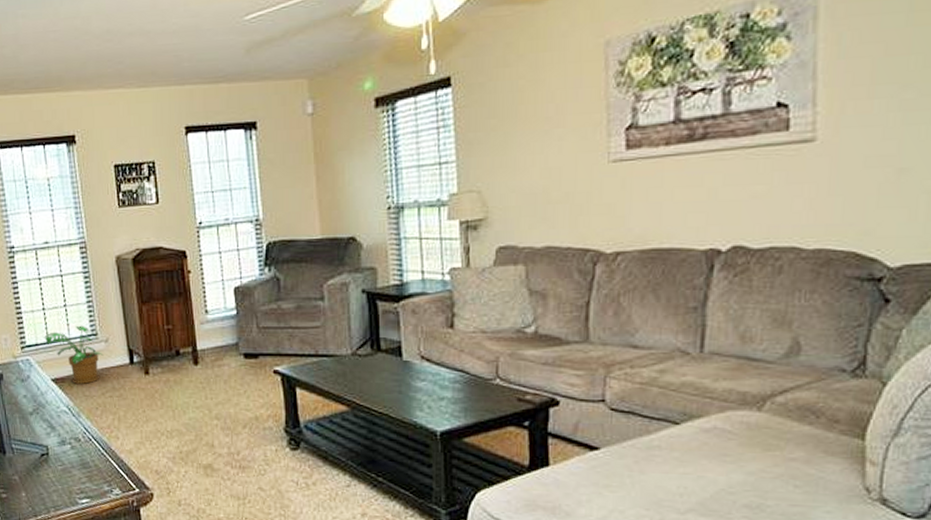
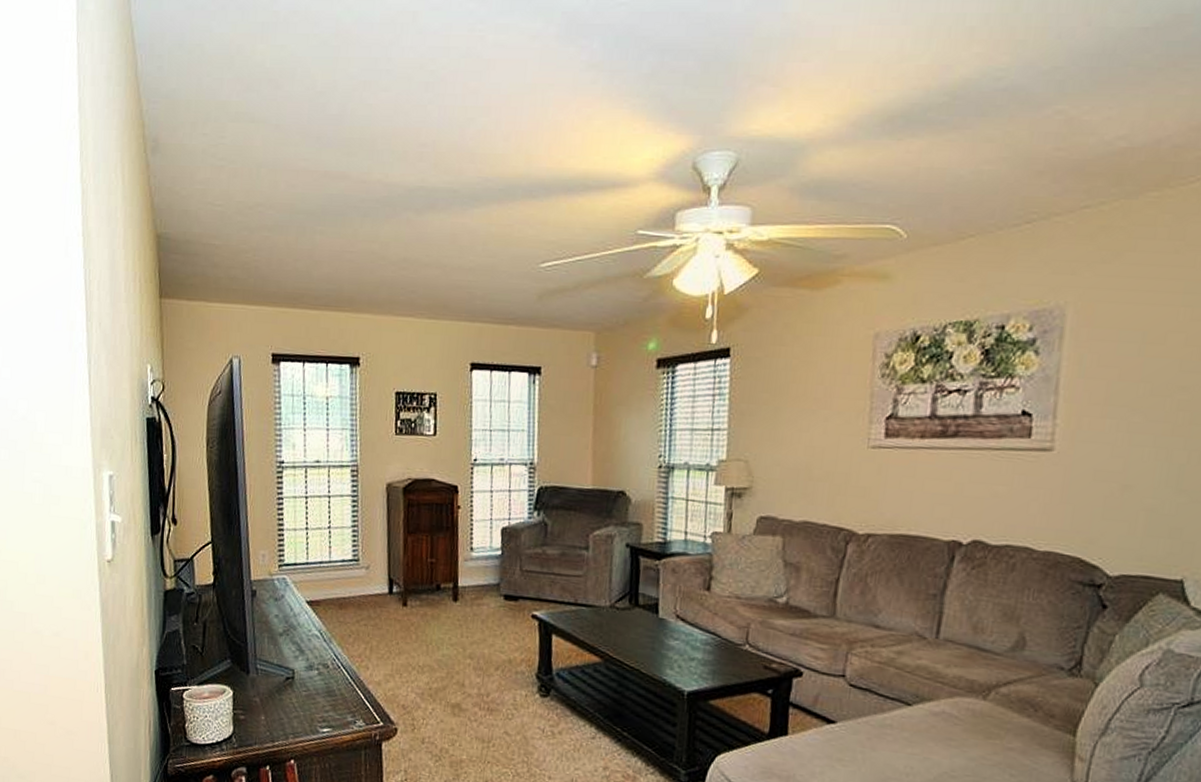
potted plant: present [44,325,104,384] -> none [303,549,363,610]

